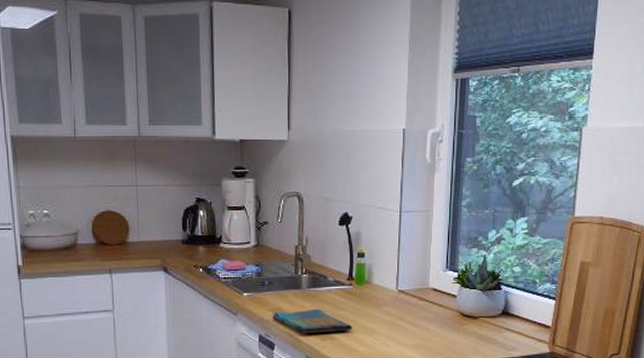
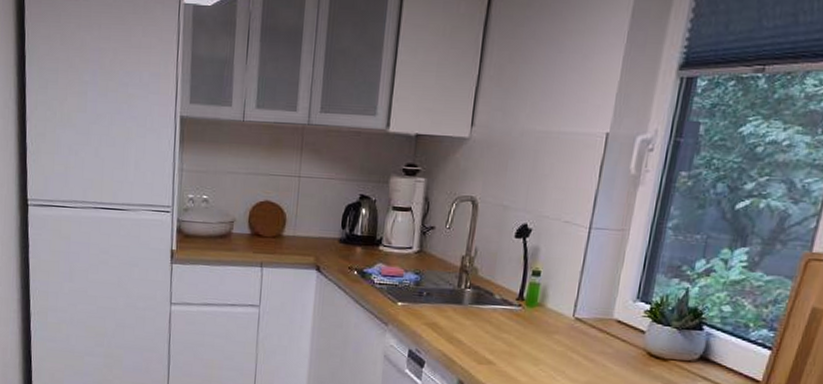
dish towel: present [272,308,353,334] -> none [425,326,516,357]

